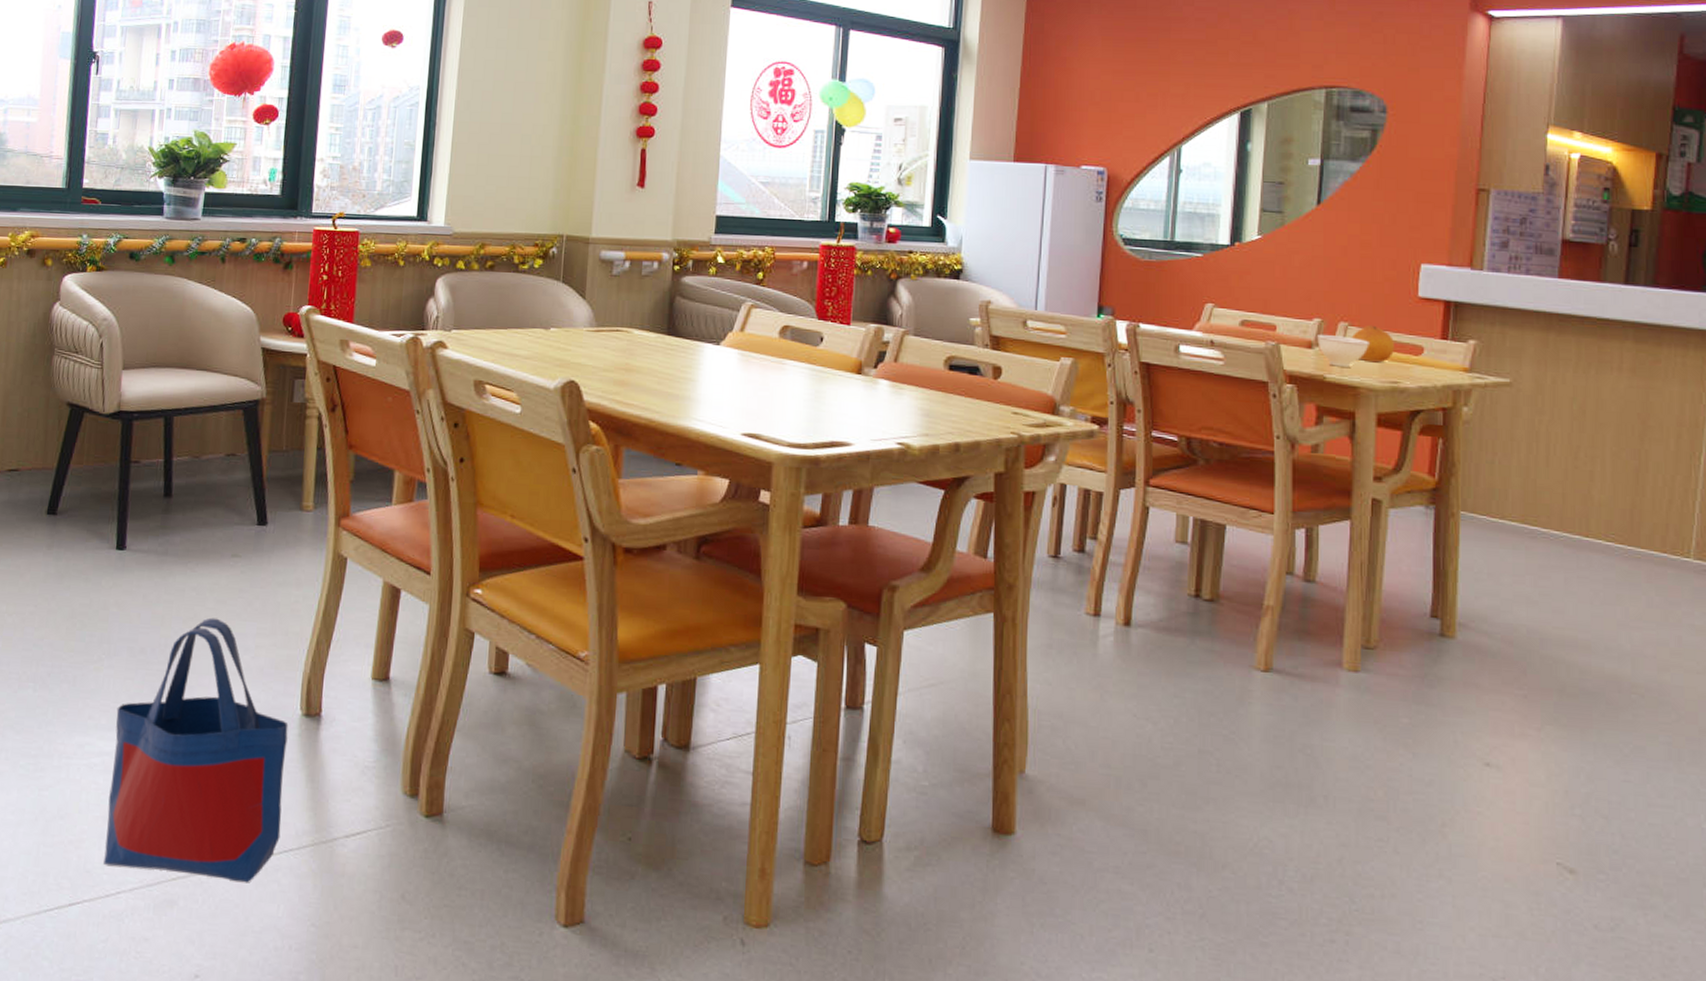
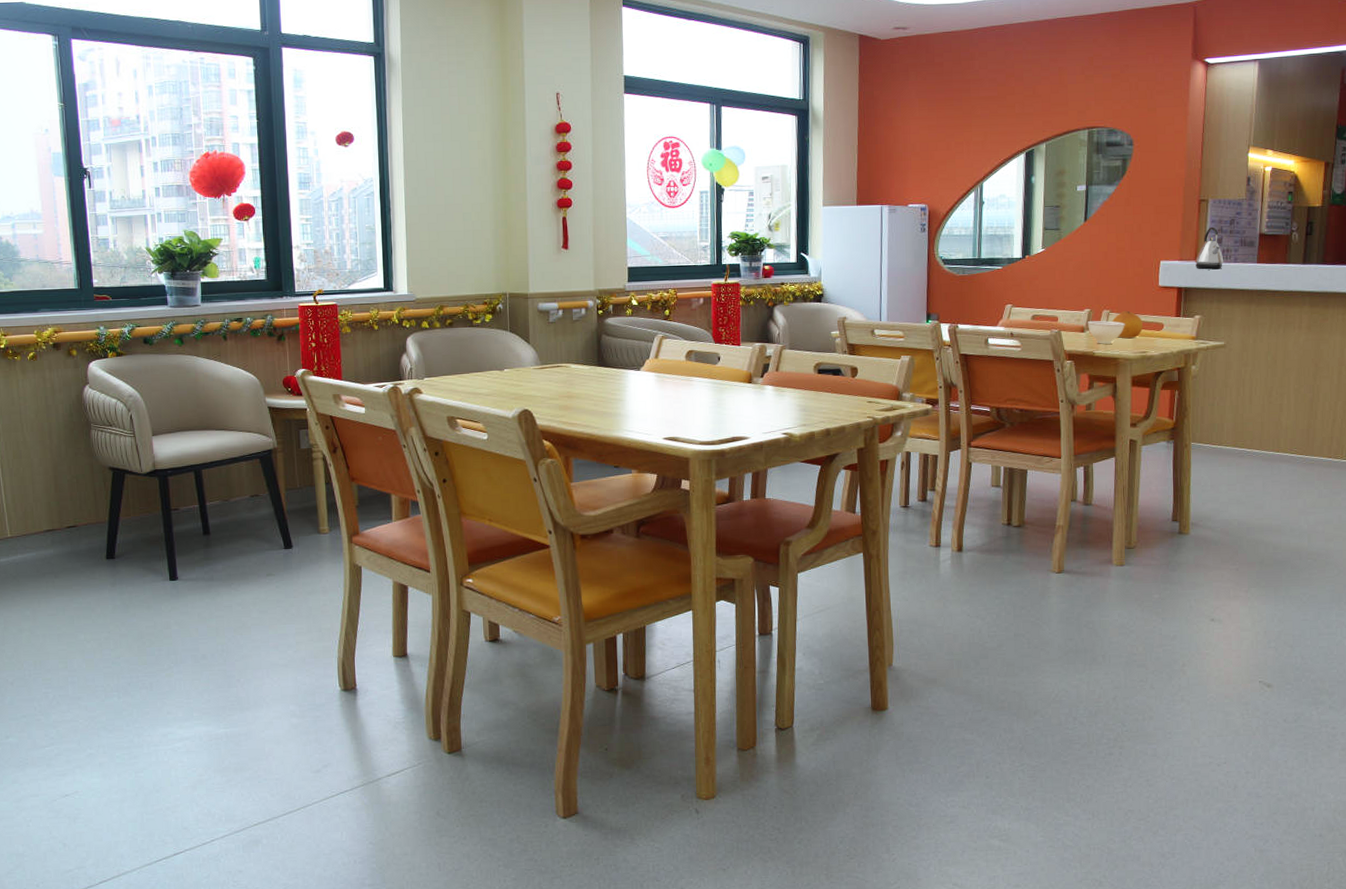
tote bag: present [104,617,289,883] -> none [190,625,336,821]
kettle: none [1469,225,1511,282] -> present [1194,227,1224,270]

